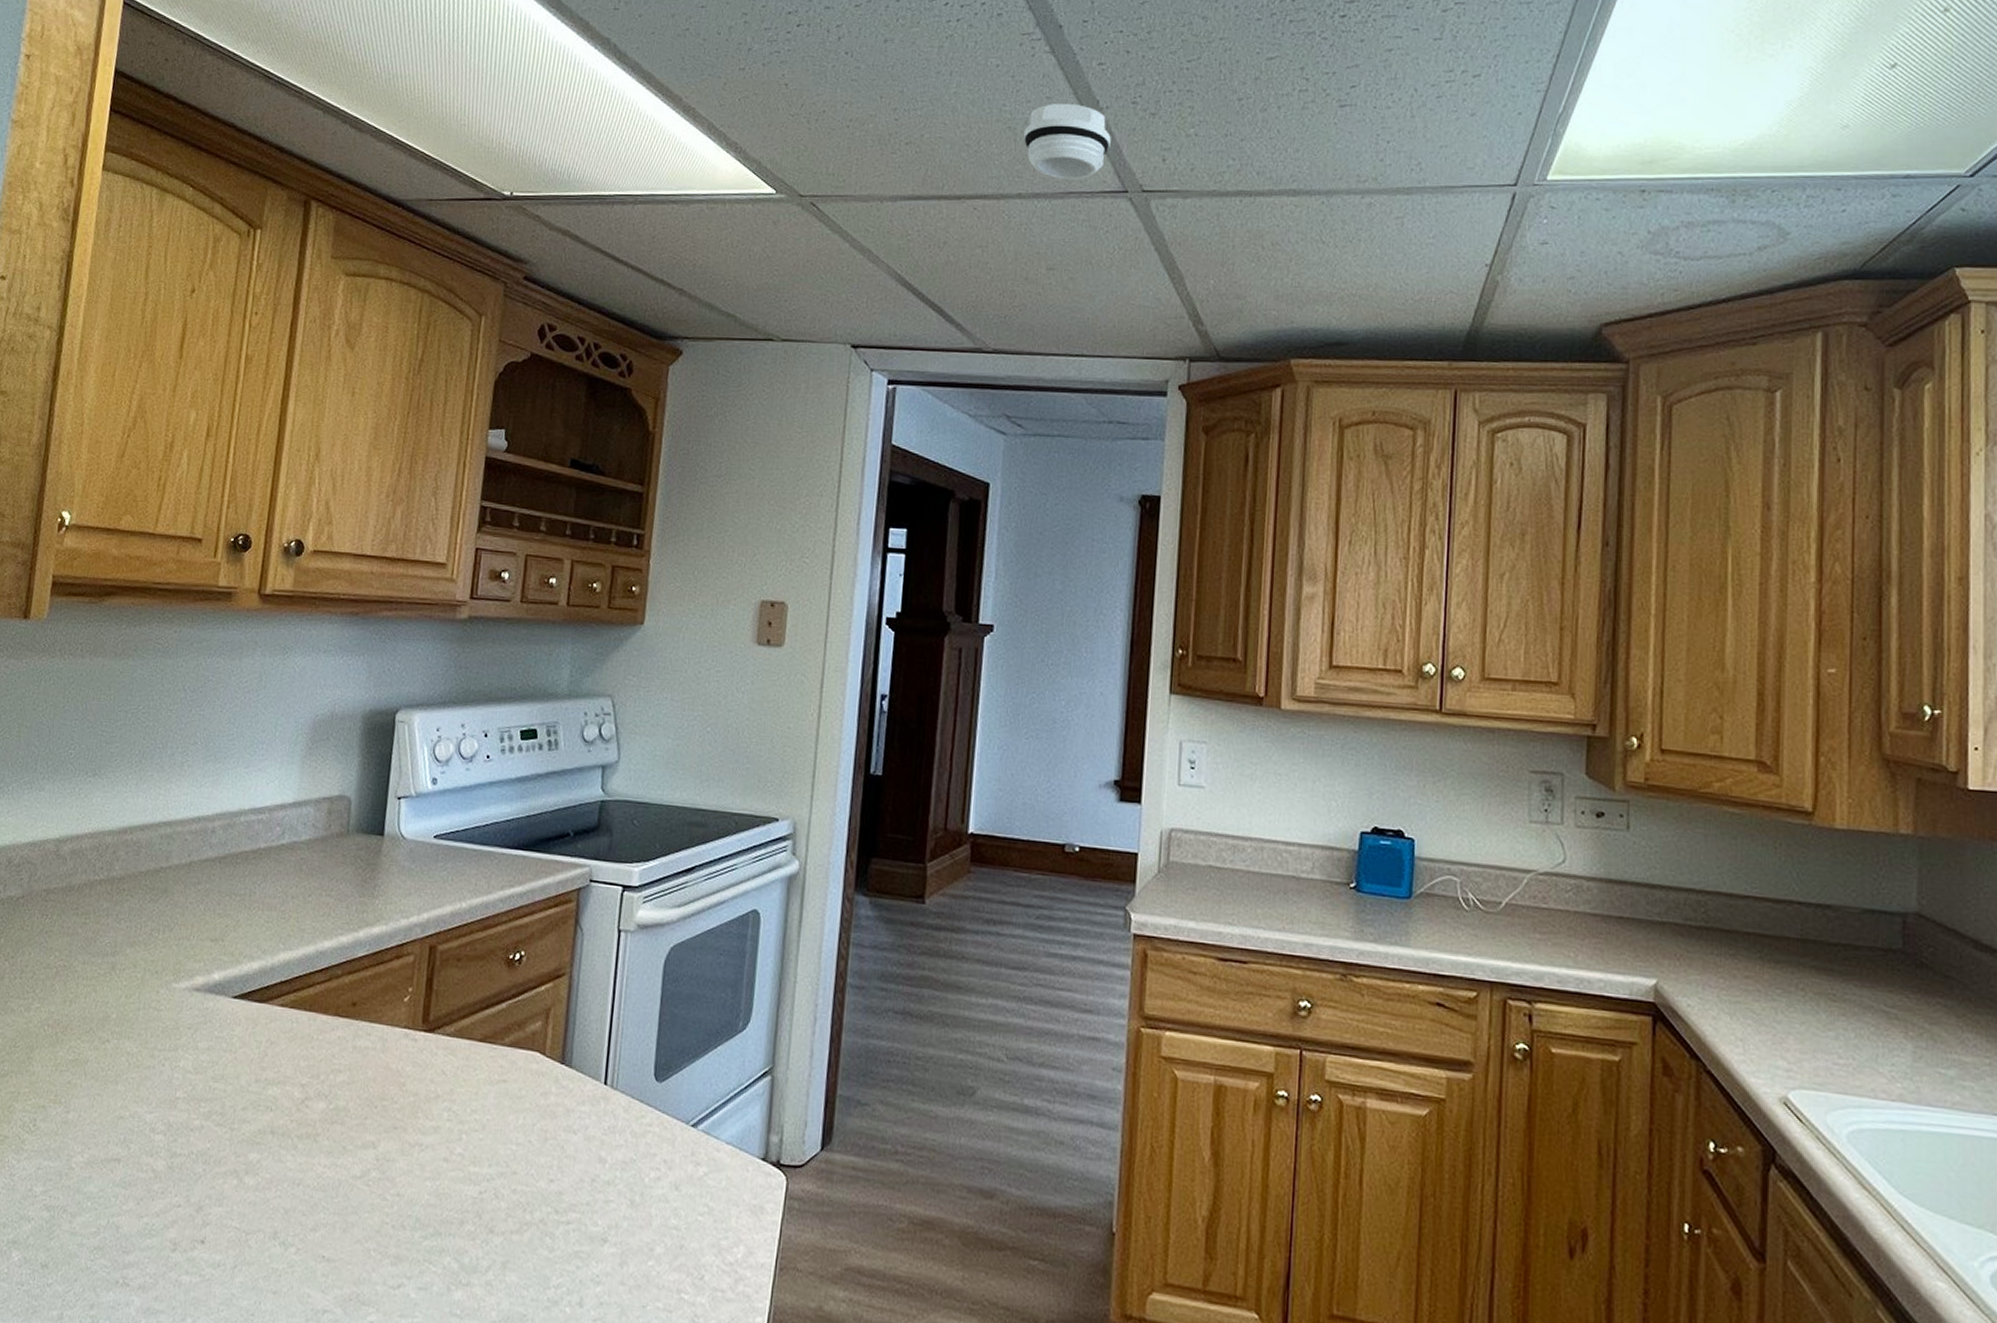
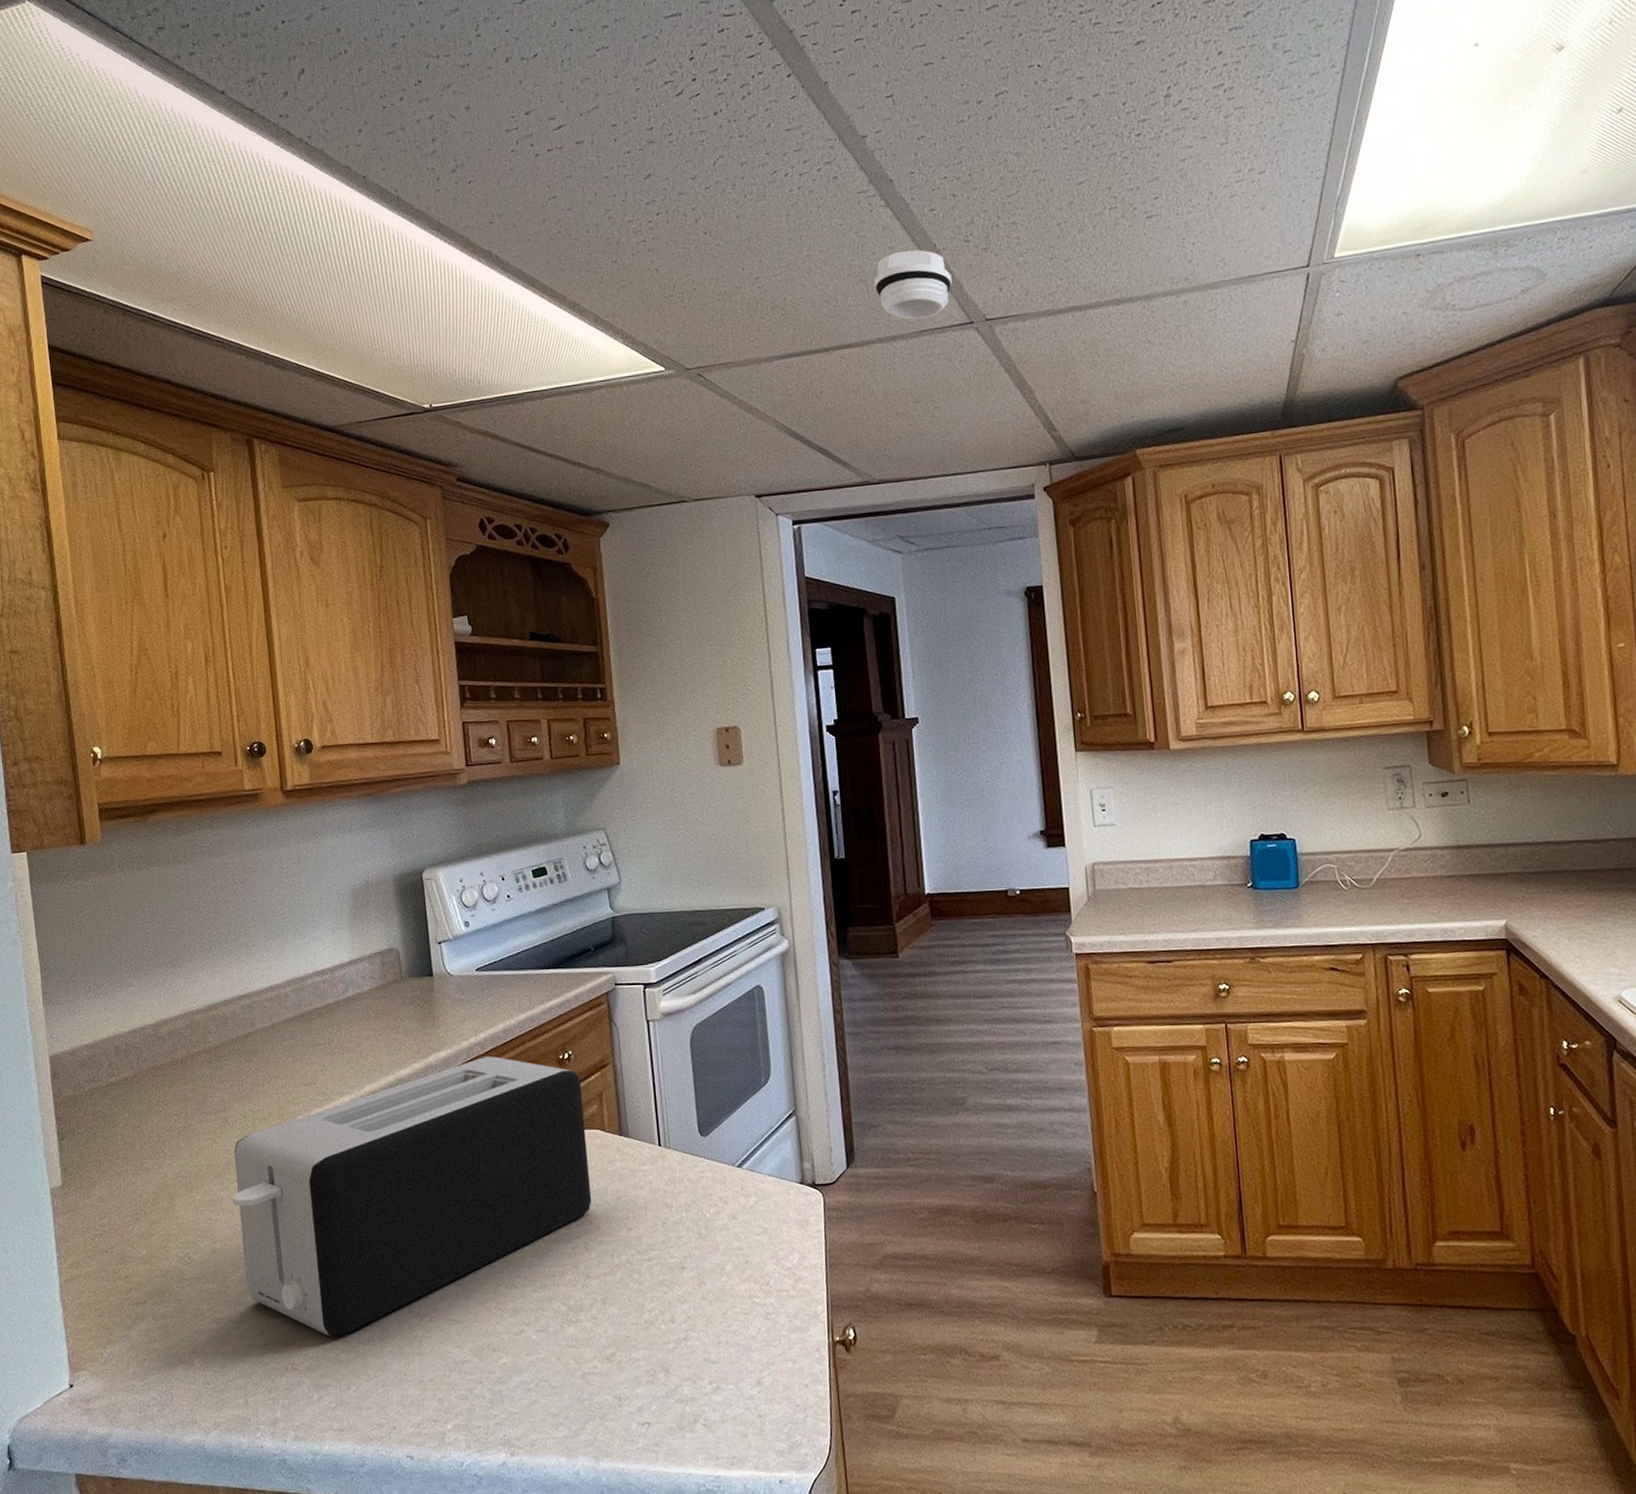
toaster: none [92,941,529,1252] -> present [232,1056,592,1337]

